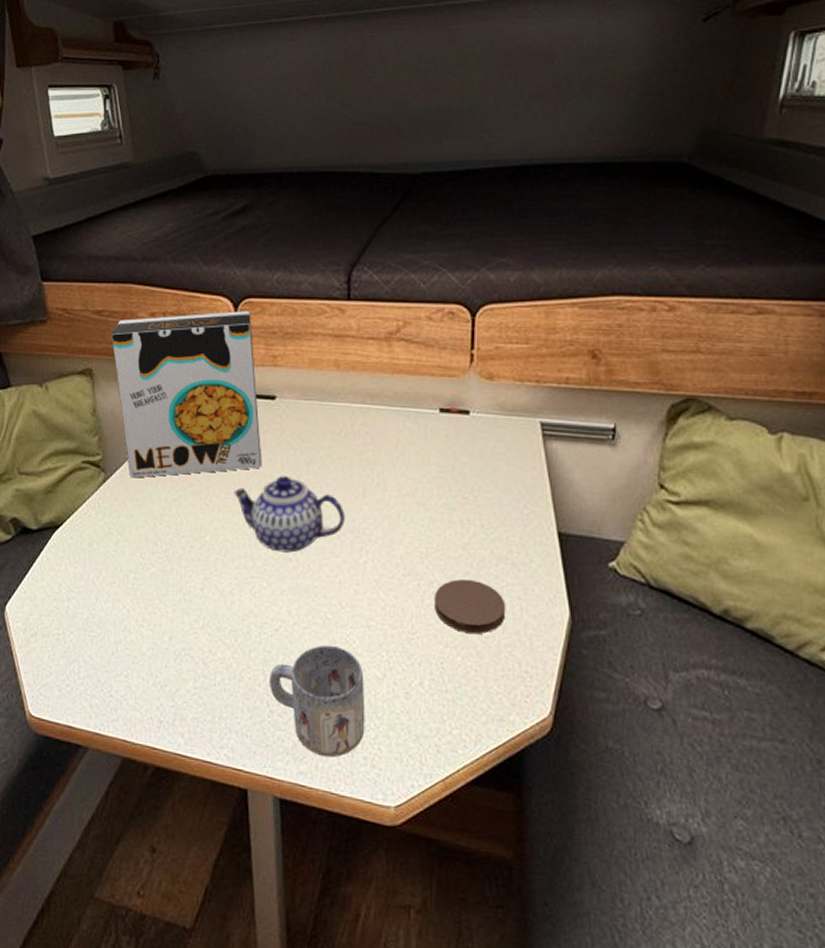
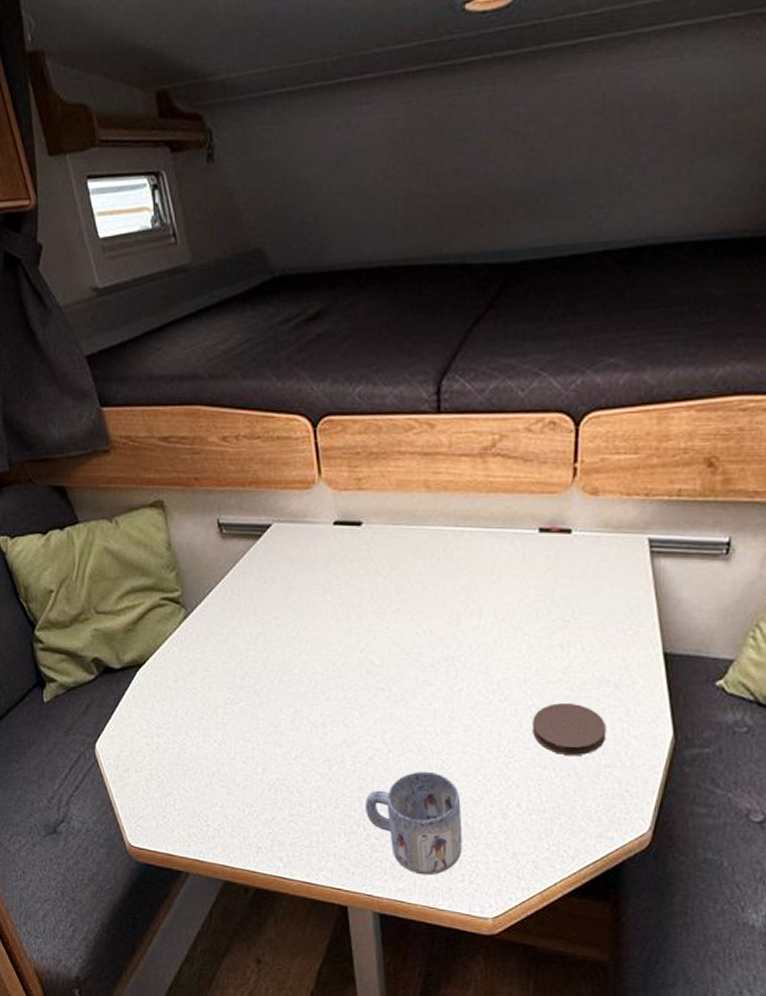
cereal box: present [111,311,262,478] -> none [181,430,350,613]
teapot: present [233,475,345,553] -> none [321,604,439,683]

